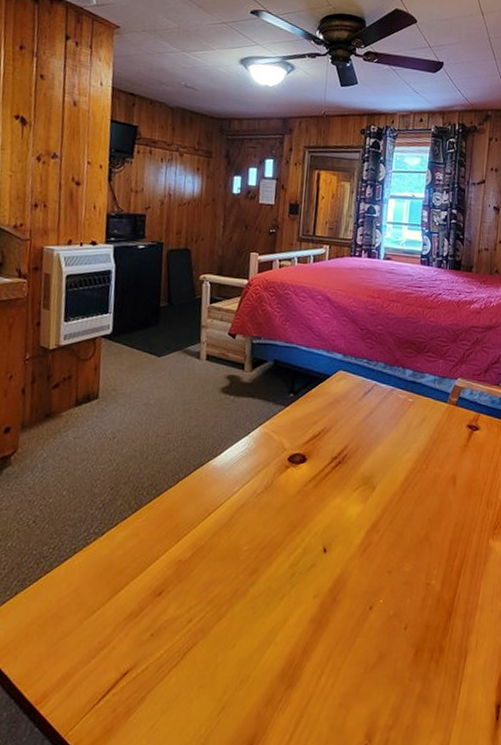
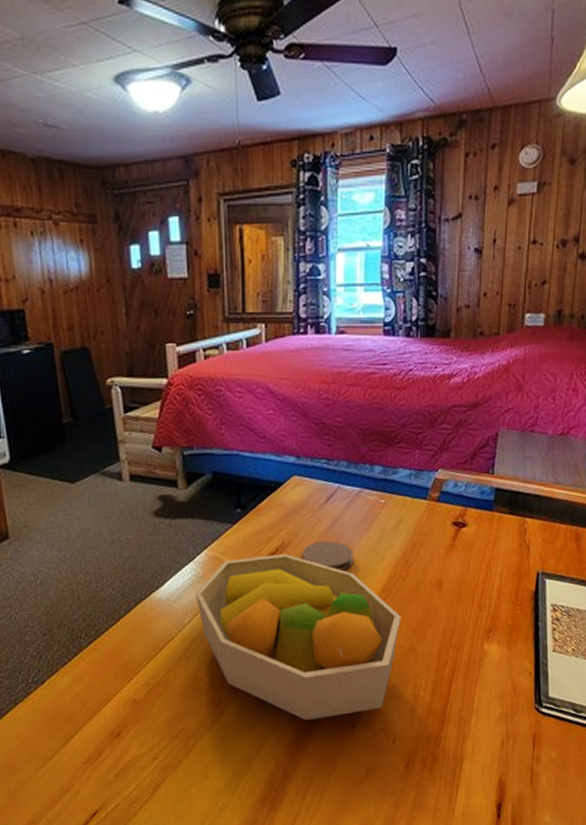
fruit bowl: none [246,437,420,598] -> present [195,553,401,720]
coaster: none [340,430,383,458] -> present [302,541,353,571]

